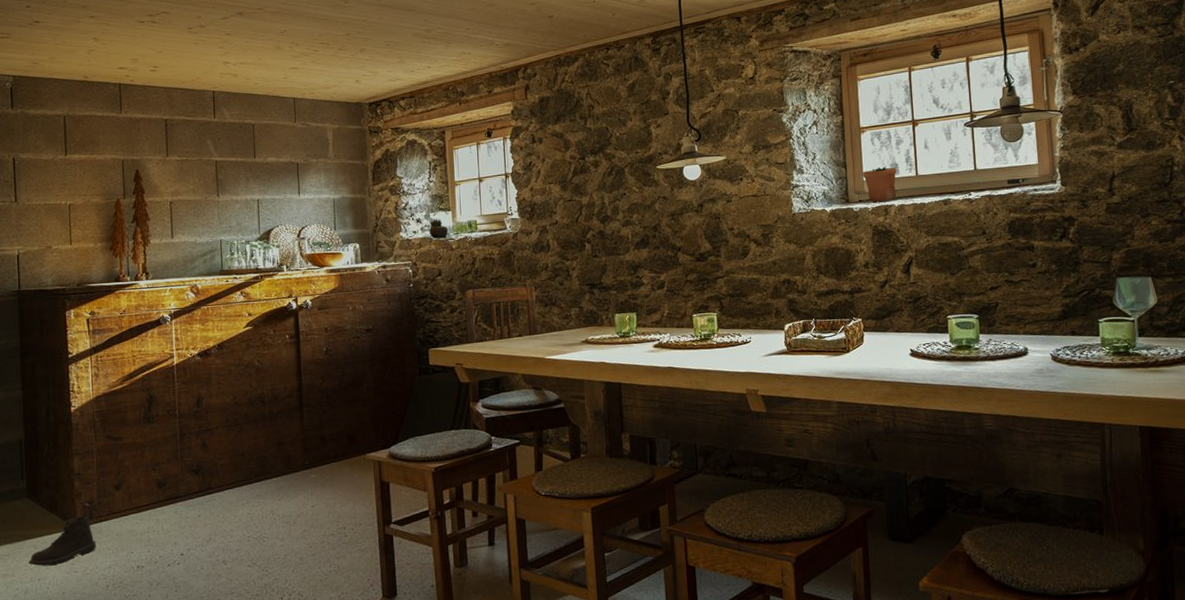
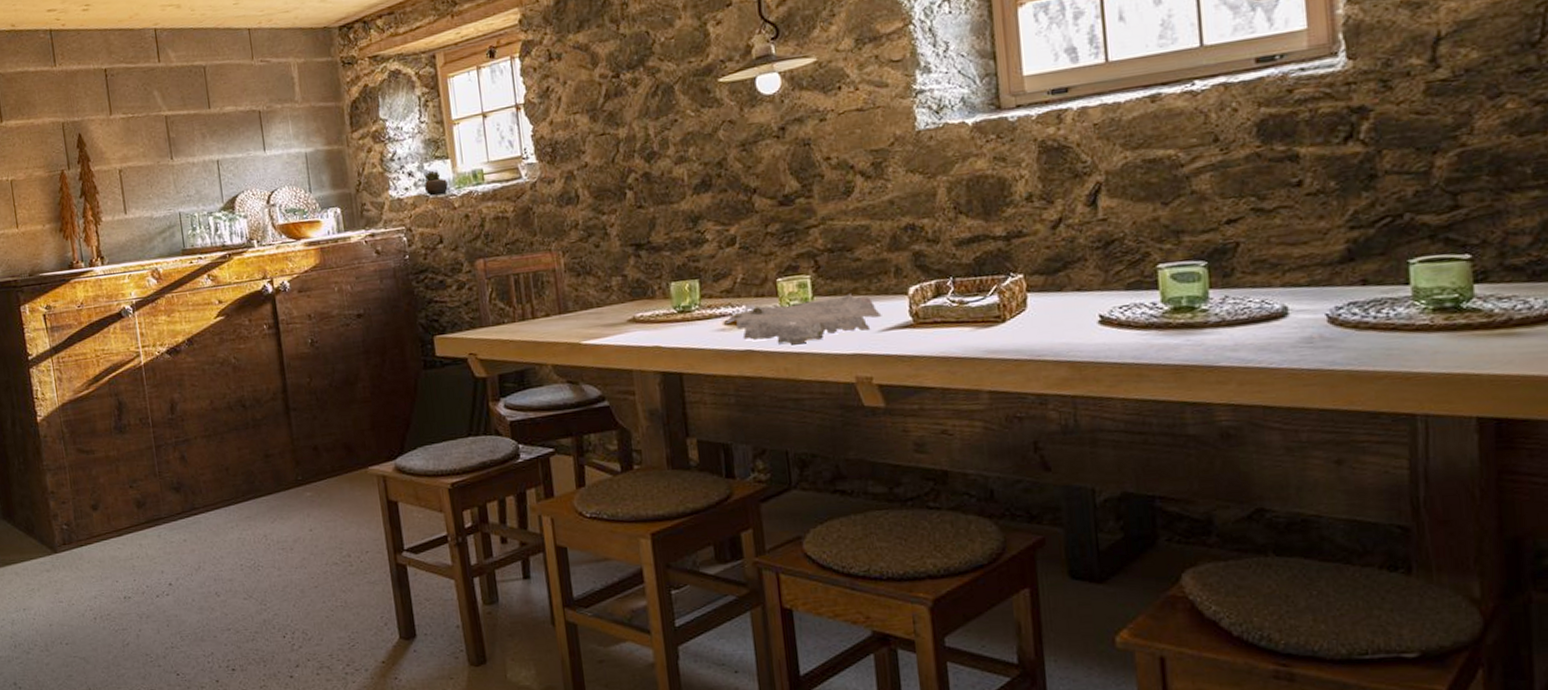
boot: present [28,515,96,567] -> none [11,538,79,595]
napkin: none [655,327,766,364] -> present [726,292,882,345]
planter: present [863,166,897,203] -> none [1021,52,1075,107]
wine glass: present [1112,276,1158,350] -> none [1432,189,1514,304]

